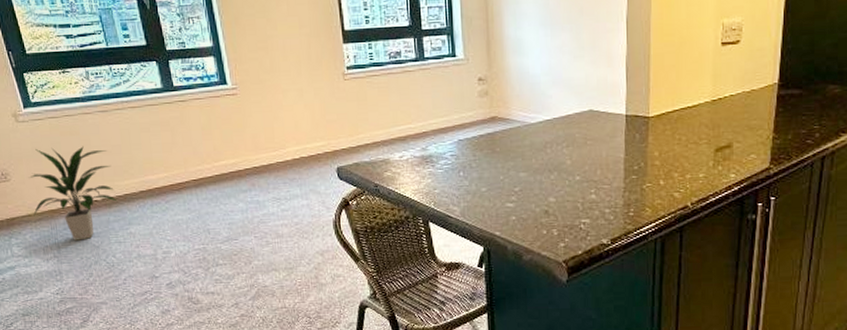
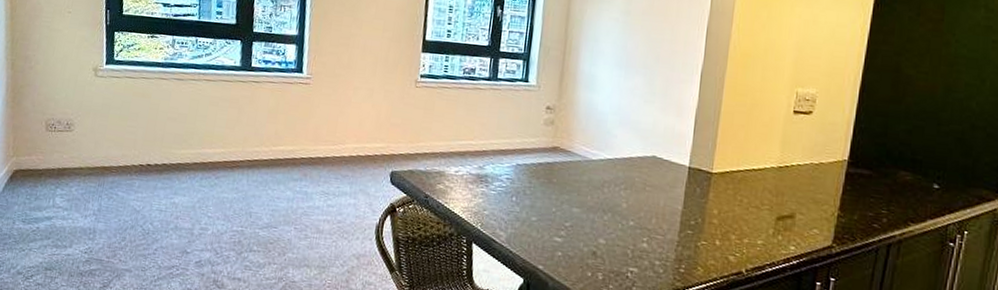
indoor plant: present [28,146,116,241] -> none [85,105,172,202]

